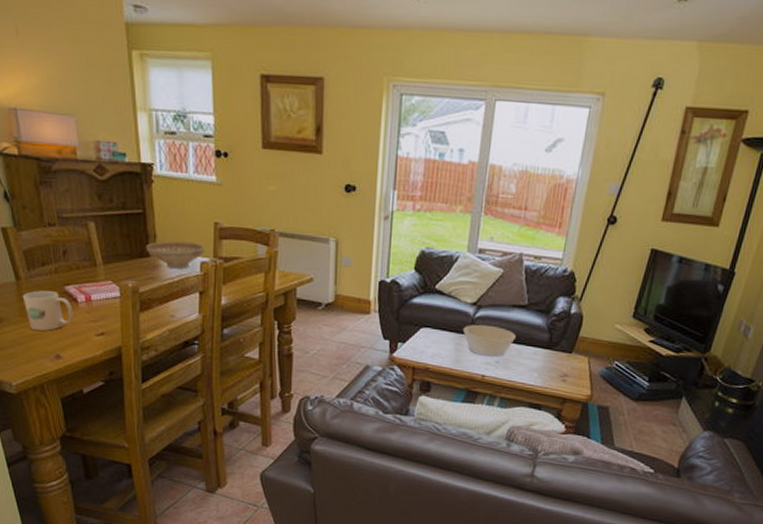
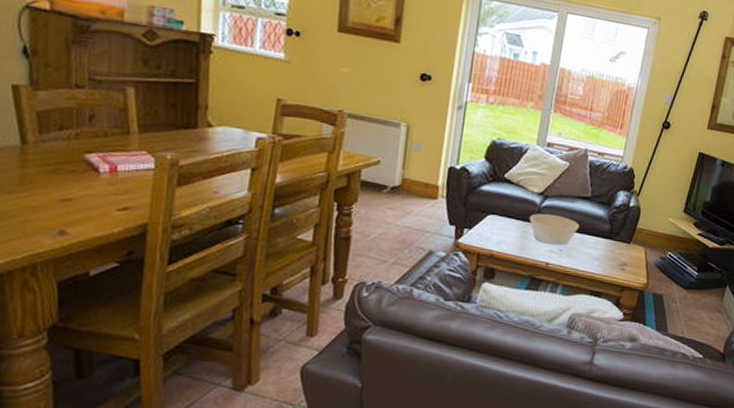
mug: present [22,290,73,331] -> none [26,157,92,203]
decorative bowl: present [146,240,205,269] -> none [193,113,263,144]

